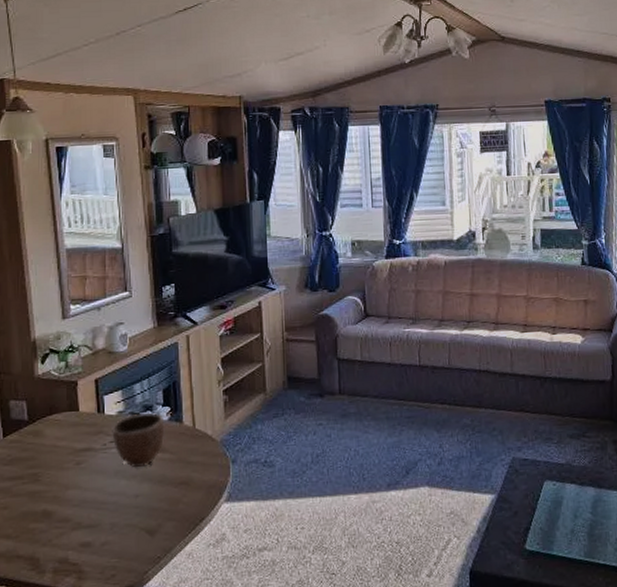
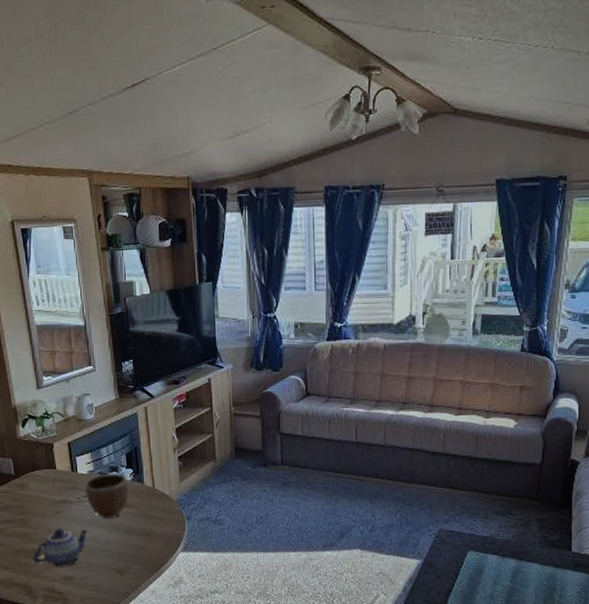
teapot: none [43,481,115,532] -> present [32,528,89,568]

